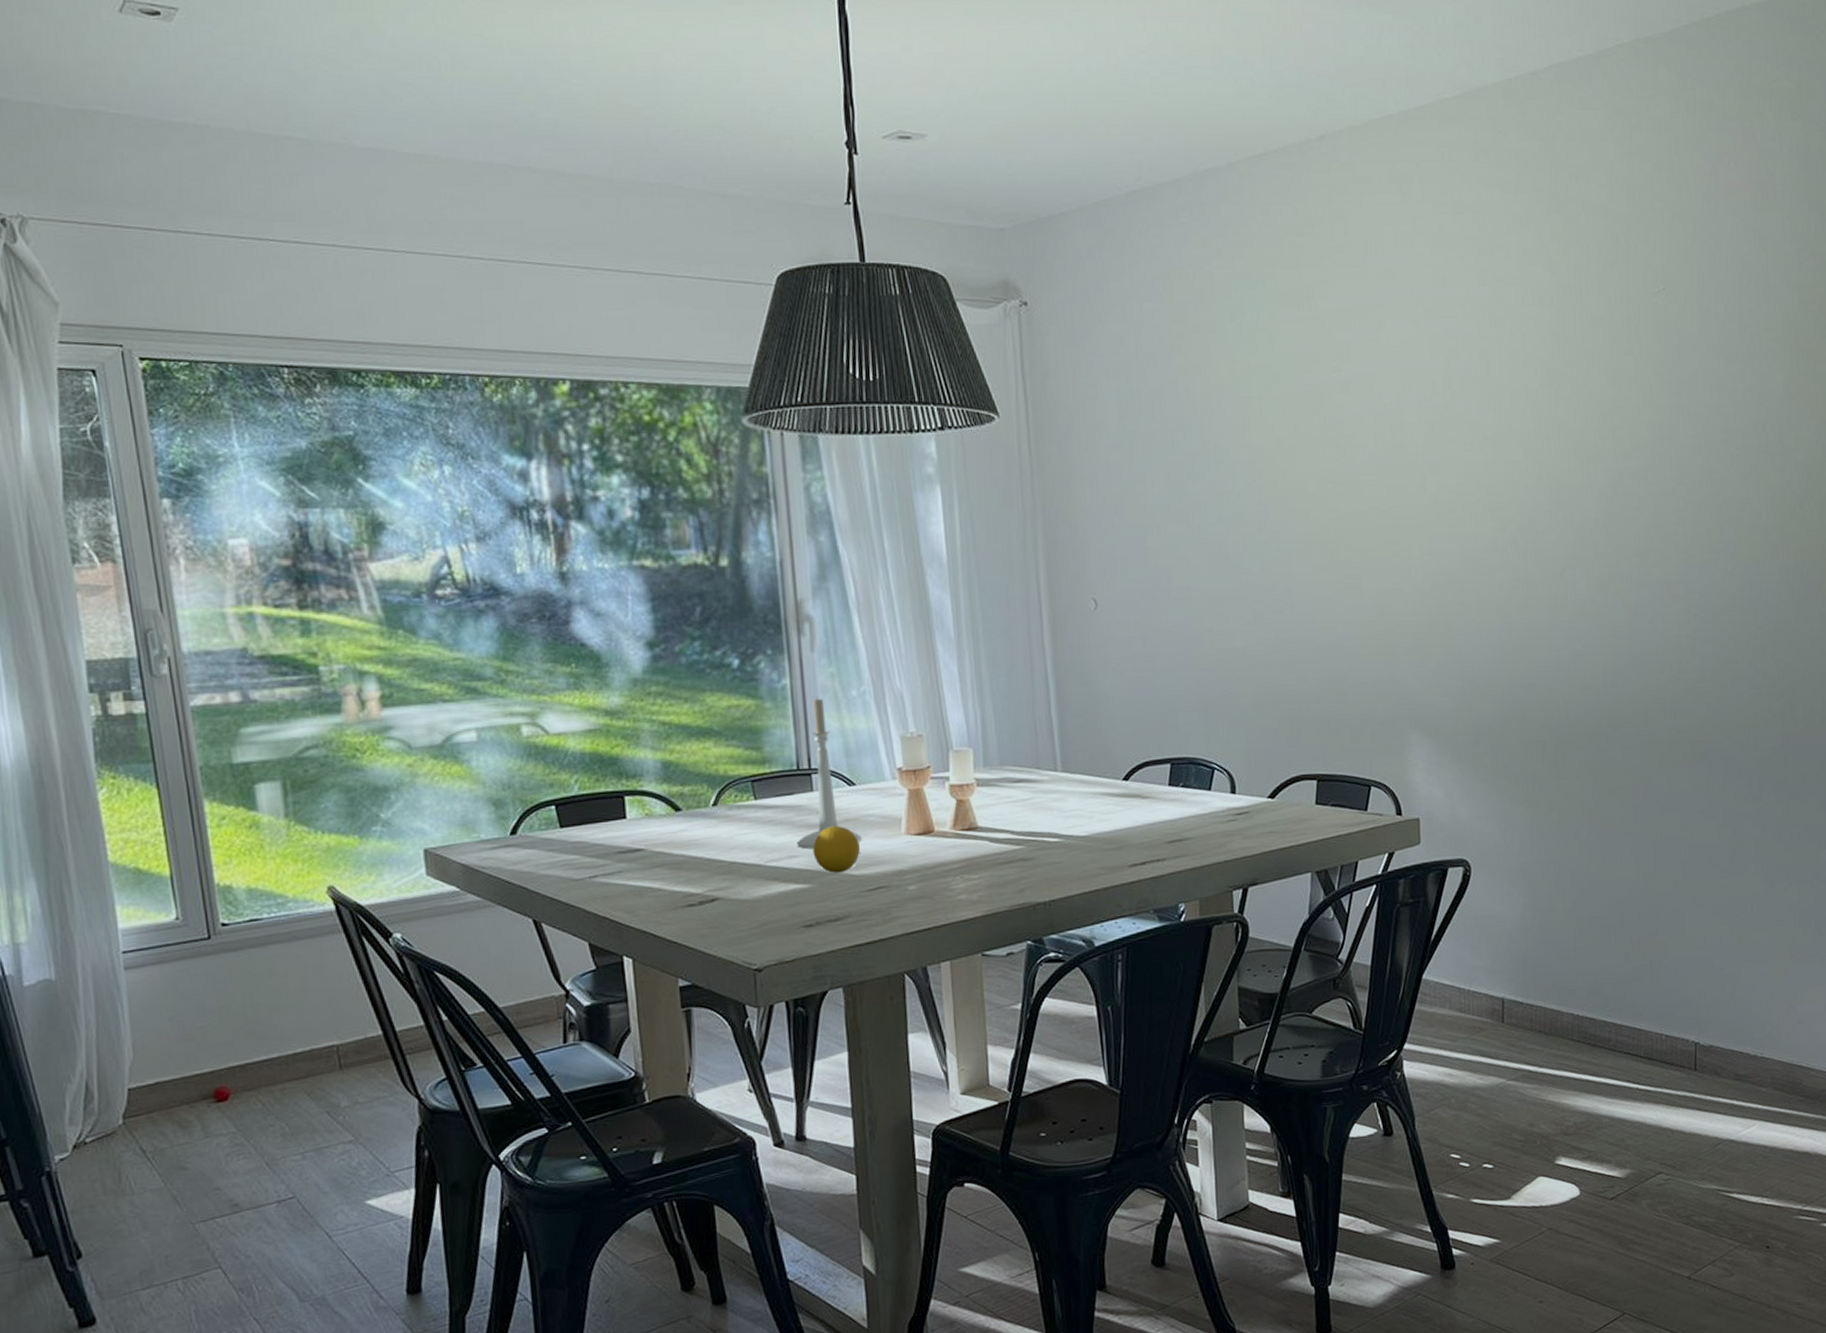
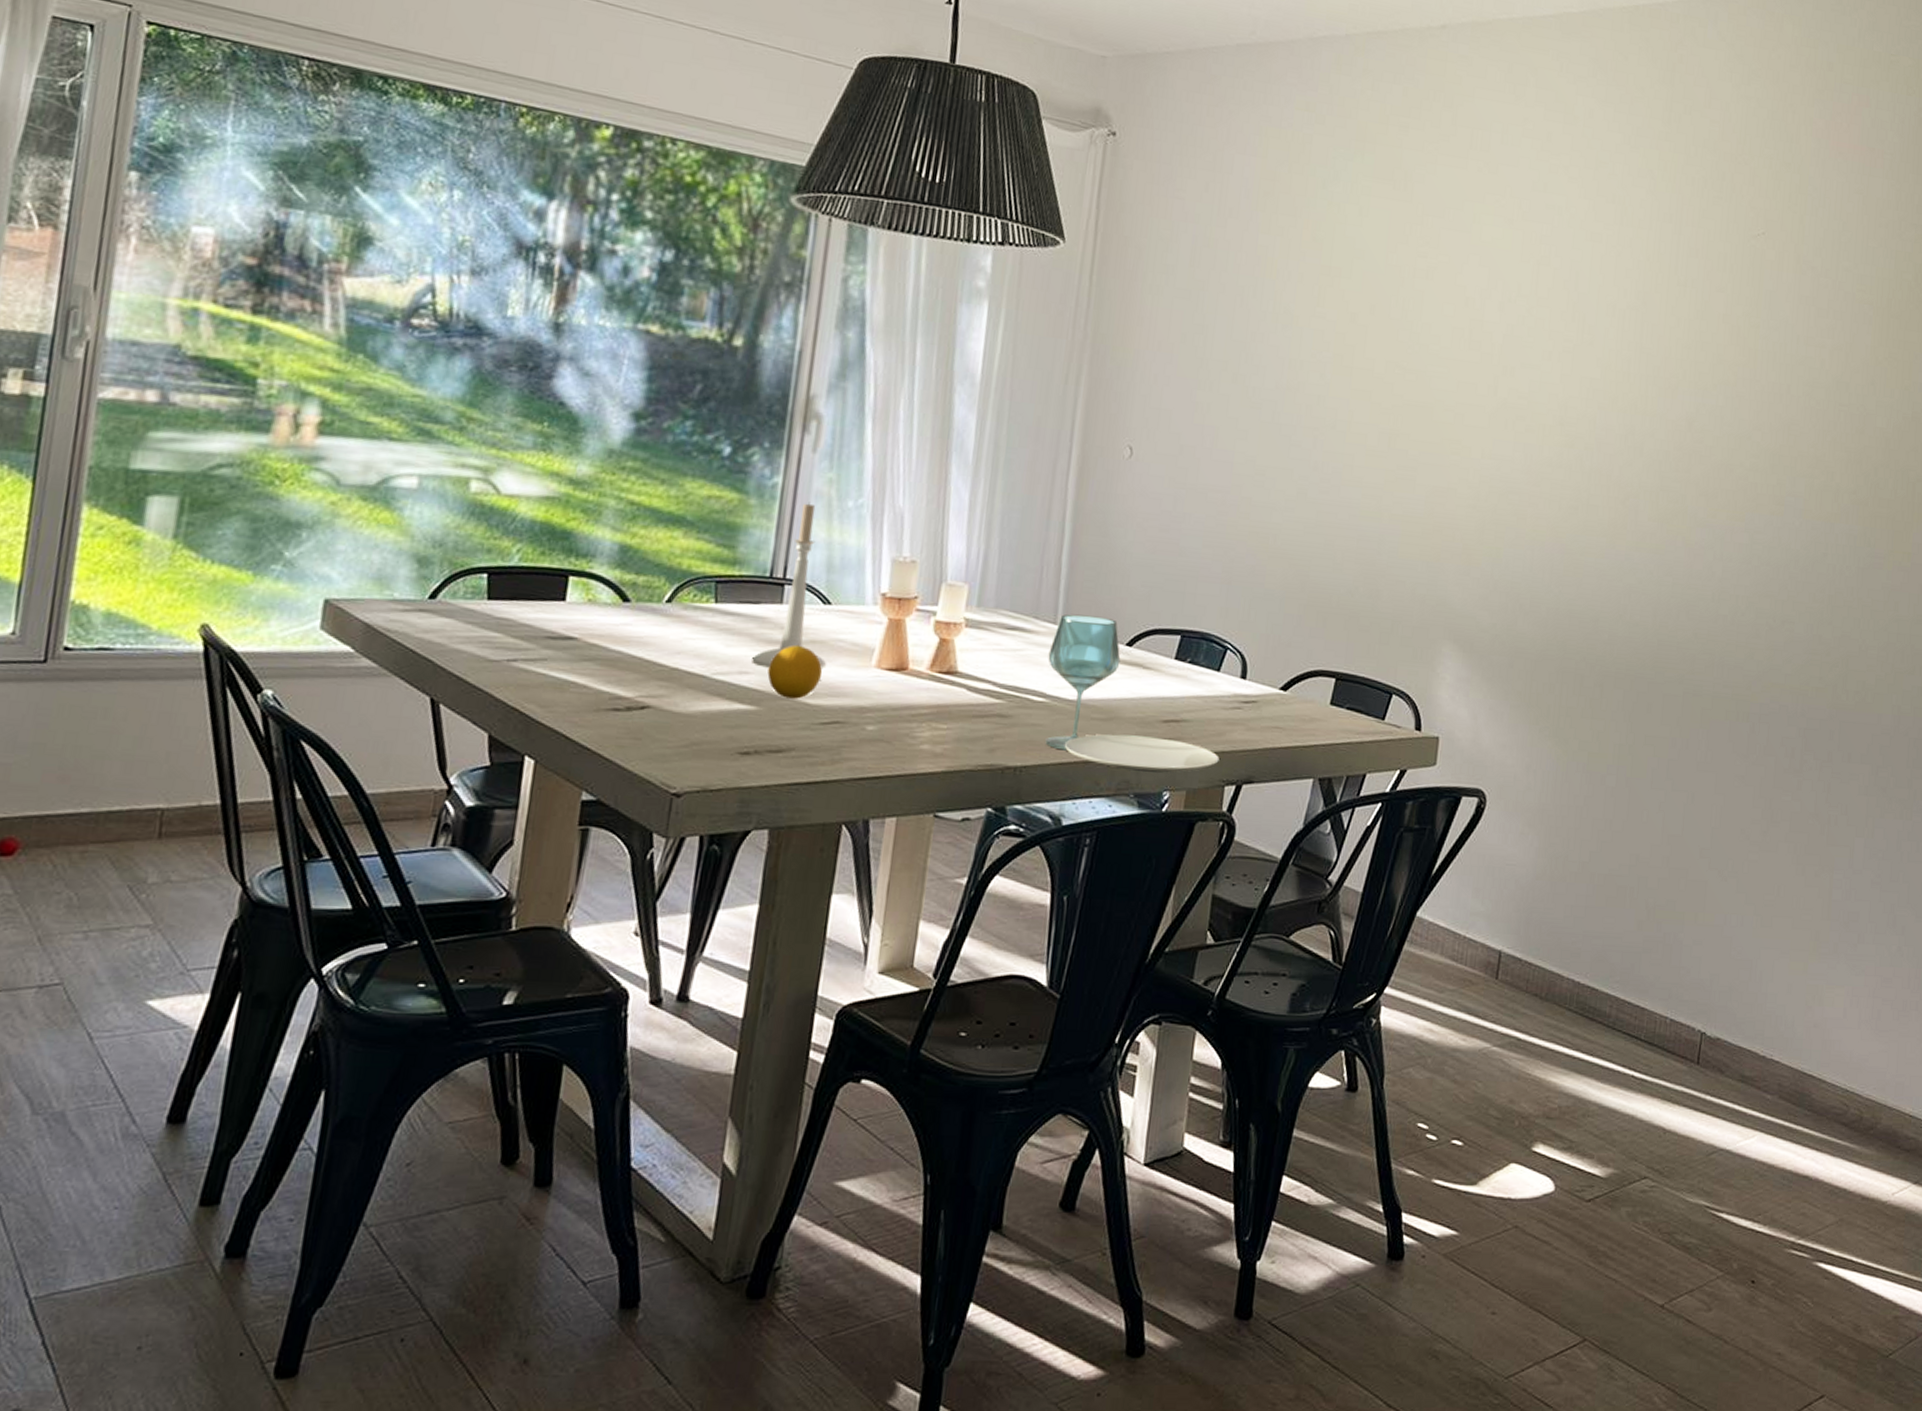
wine glass: none [1055,758,1121,882] -> present [1045,614,1121,751]
plate: none [1084,857,1224,890] -> present [1064,734,1219,773]

